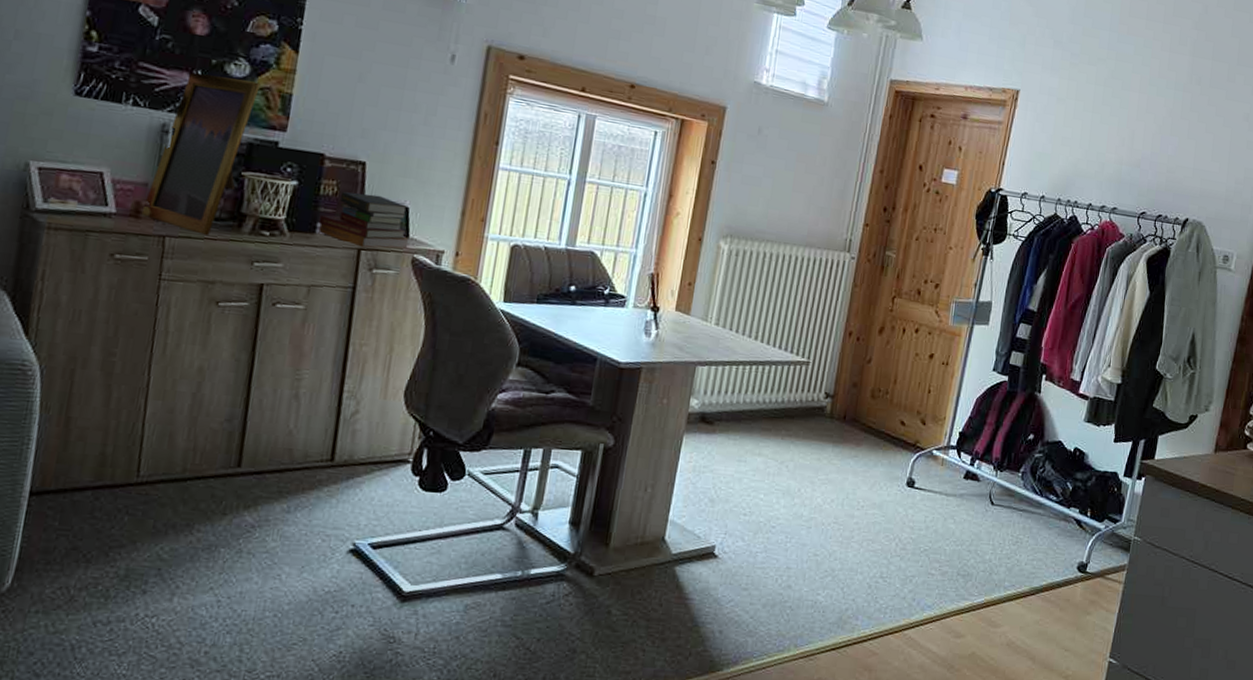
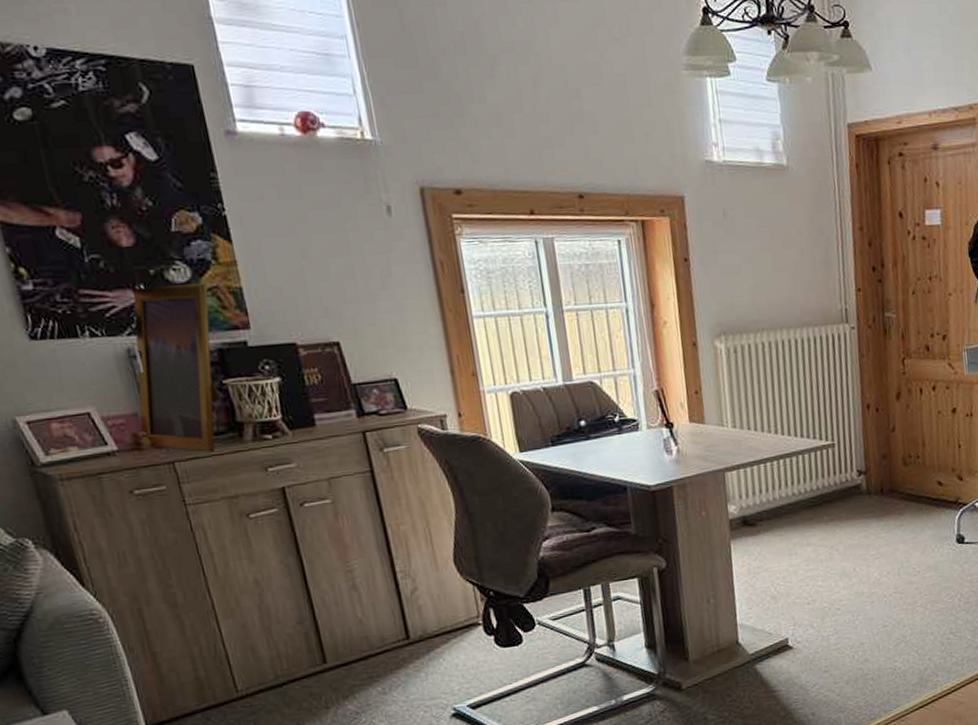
books: present [318,192,409,249] -> none [313,373,410,430]

